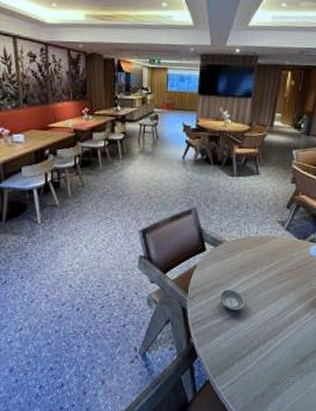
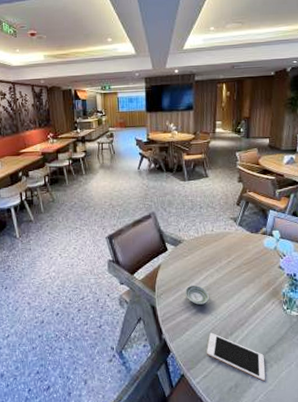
cell phone: none [236,339,295,391] -> present [207,332,266,381]

